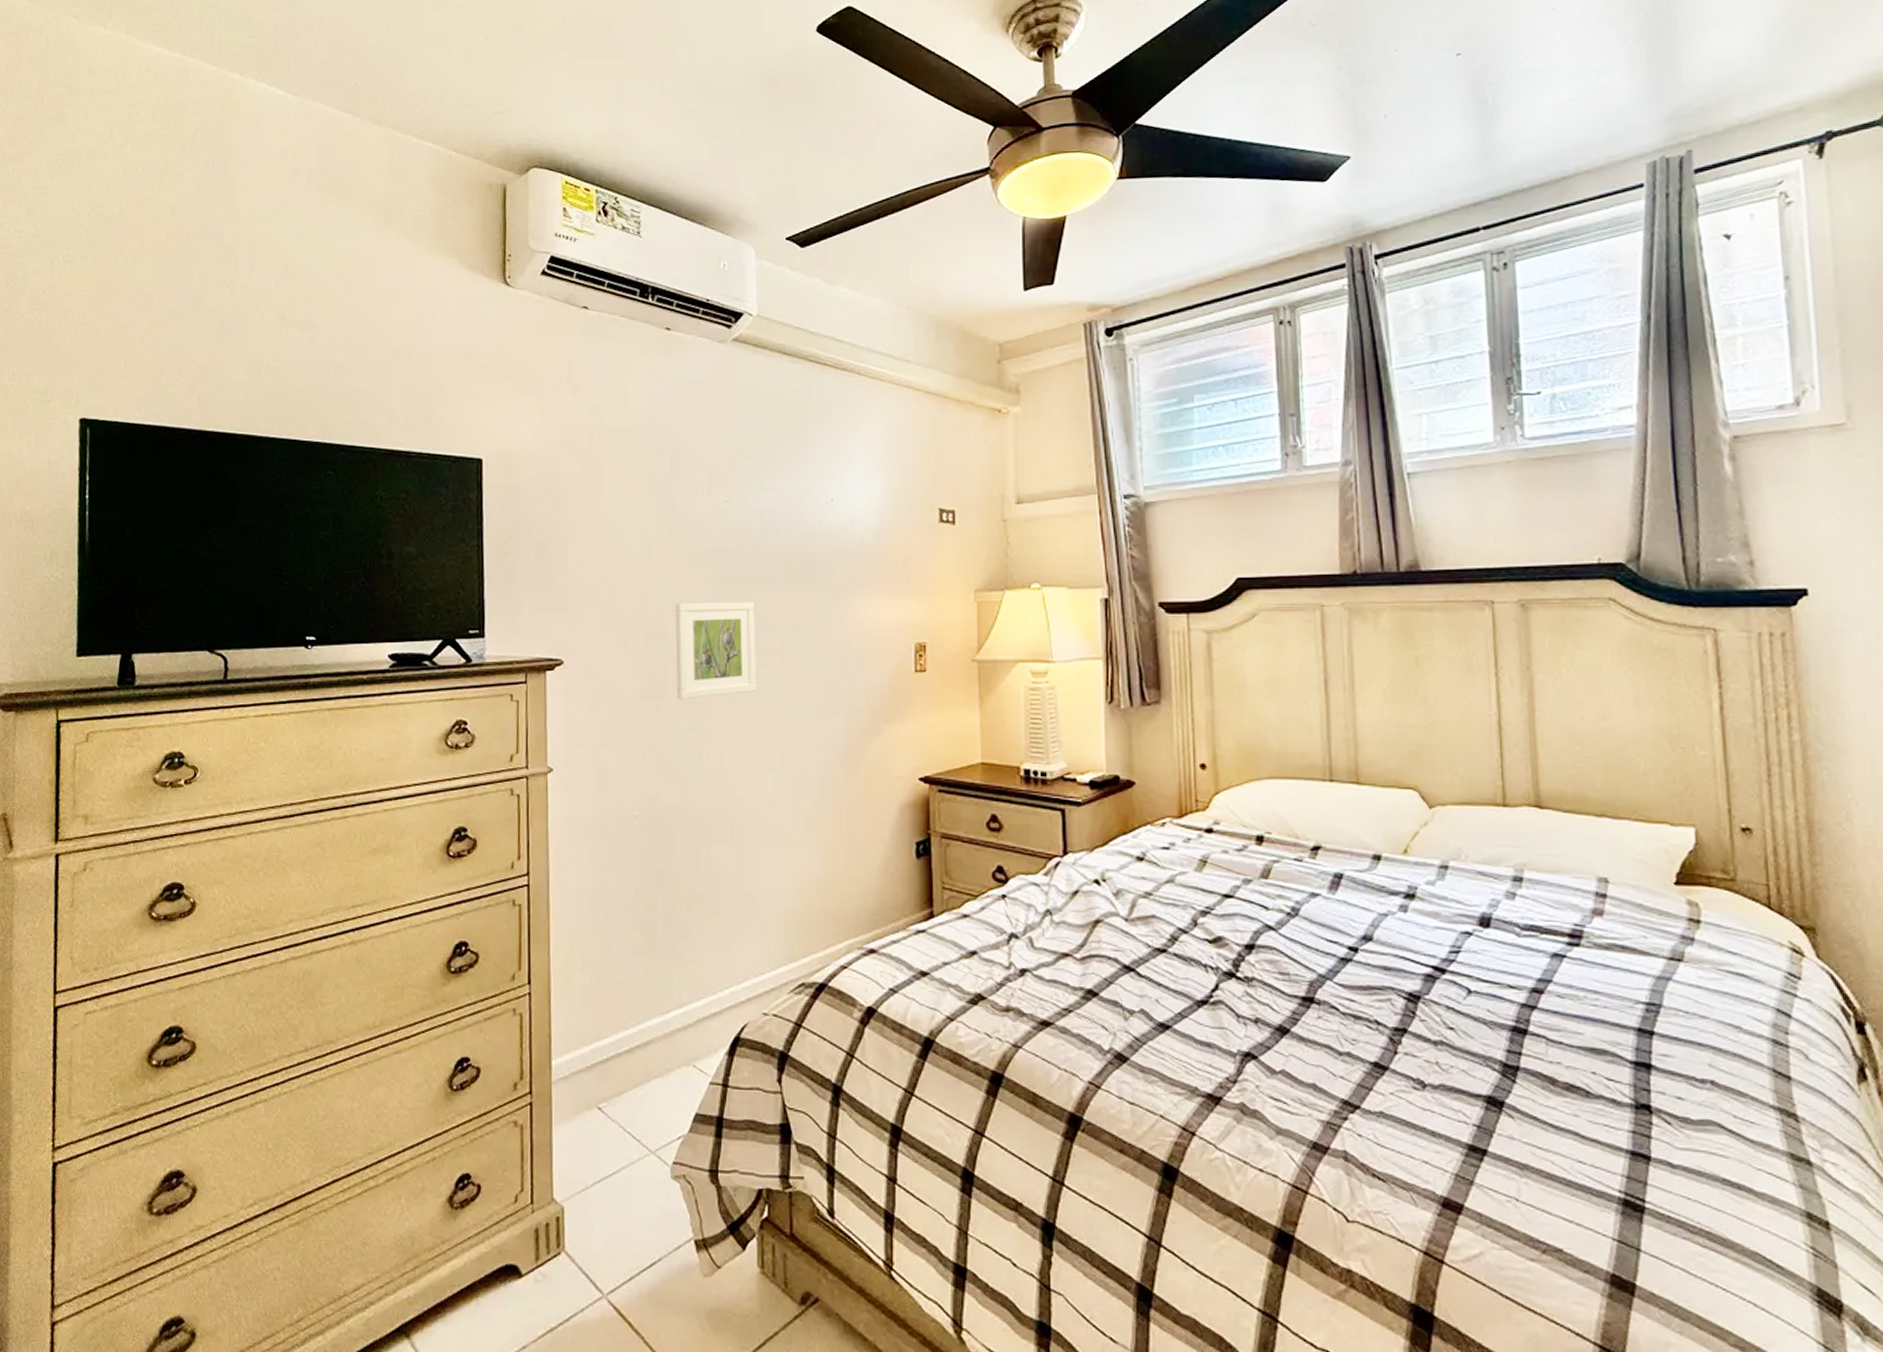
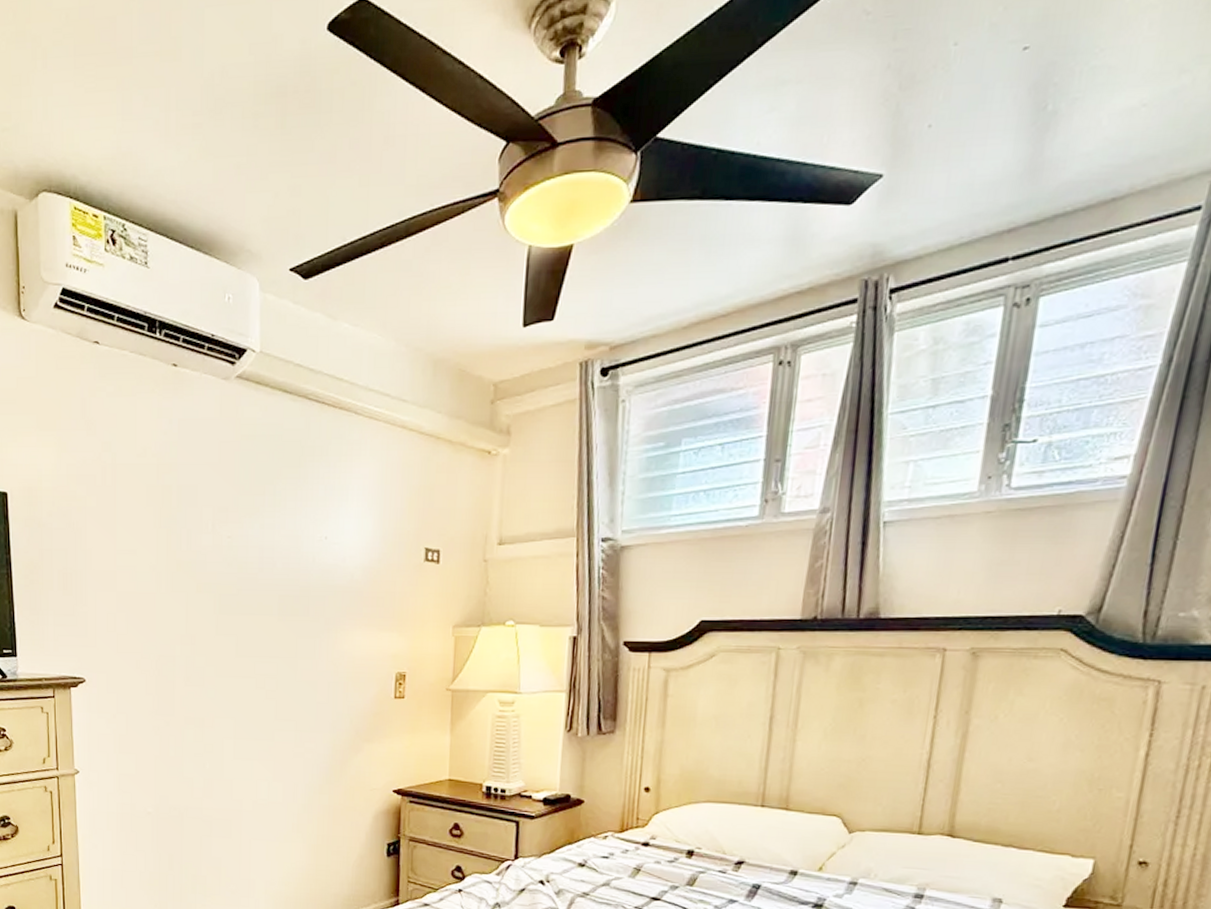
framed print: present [674,602,757,699] -> none [182,630,254,716]

